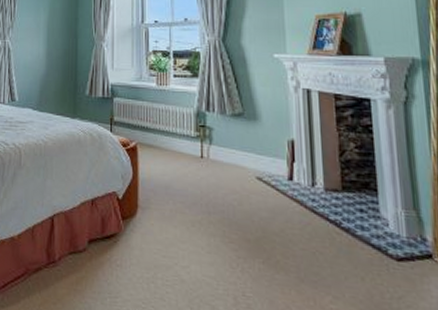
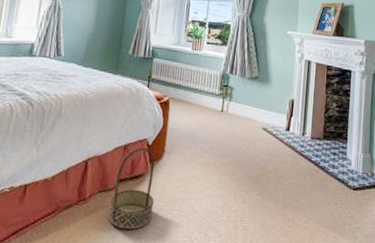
basket: none [82,201,132,301] -> present [108,147,155,230]

